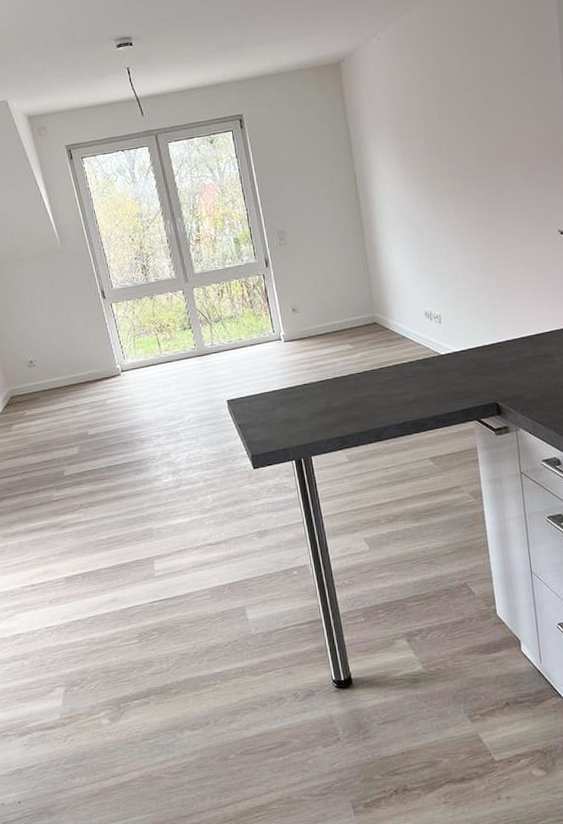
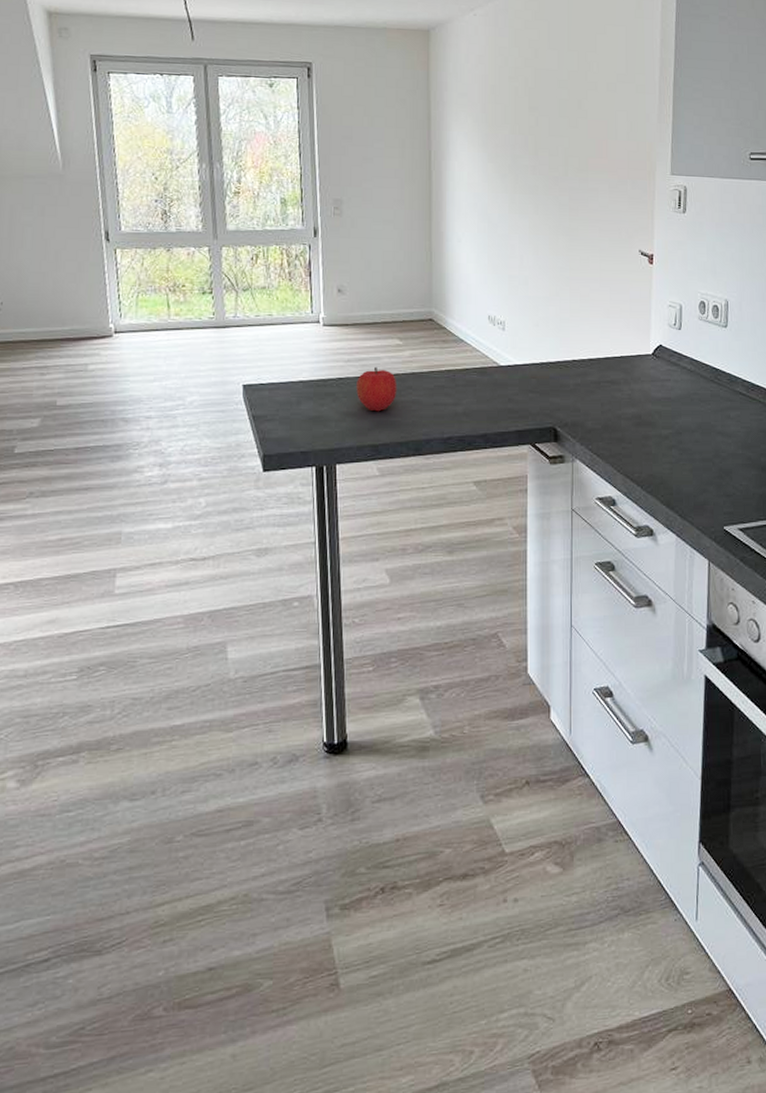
fruit: none [319,371,354,409] -> present [356,367,397,412]

